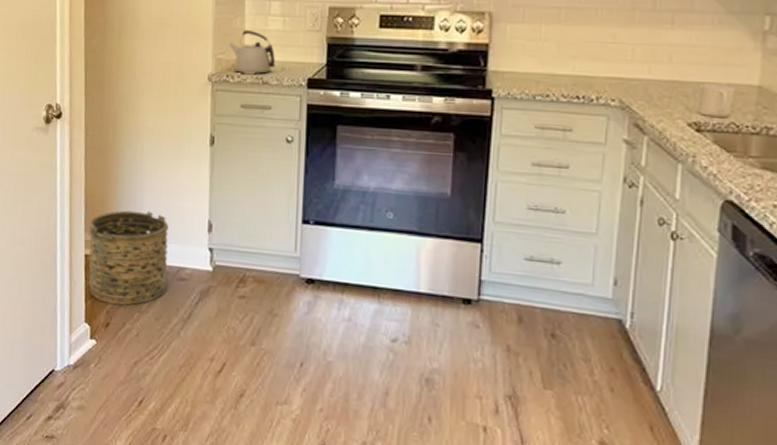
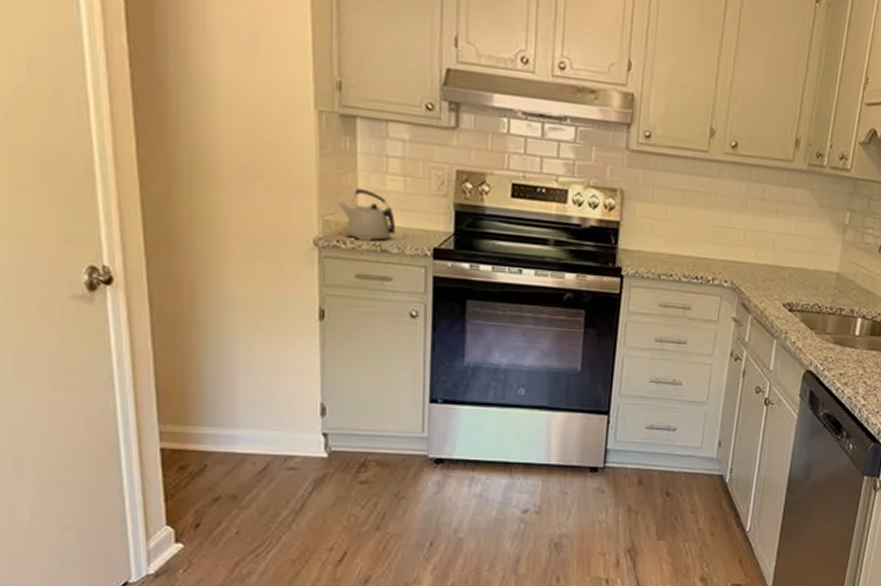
bucket: present [88,210,169,305] -> none [163,395,272,502]
mug: present [698,83,735,119] -> none [791,269,821,300]

